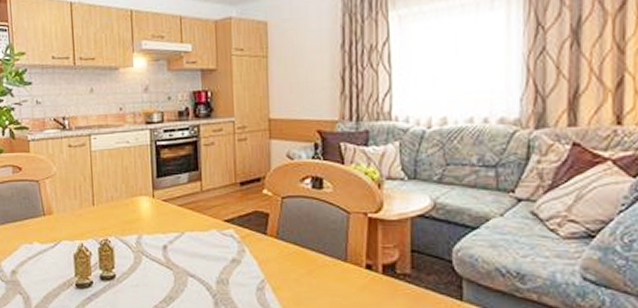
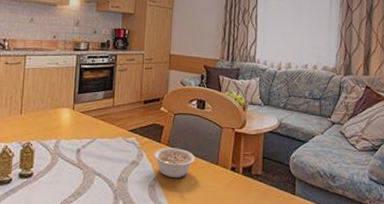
legume: none [259,241,315,279] -> present [154,147,195,178]

